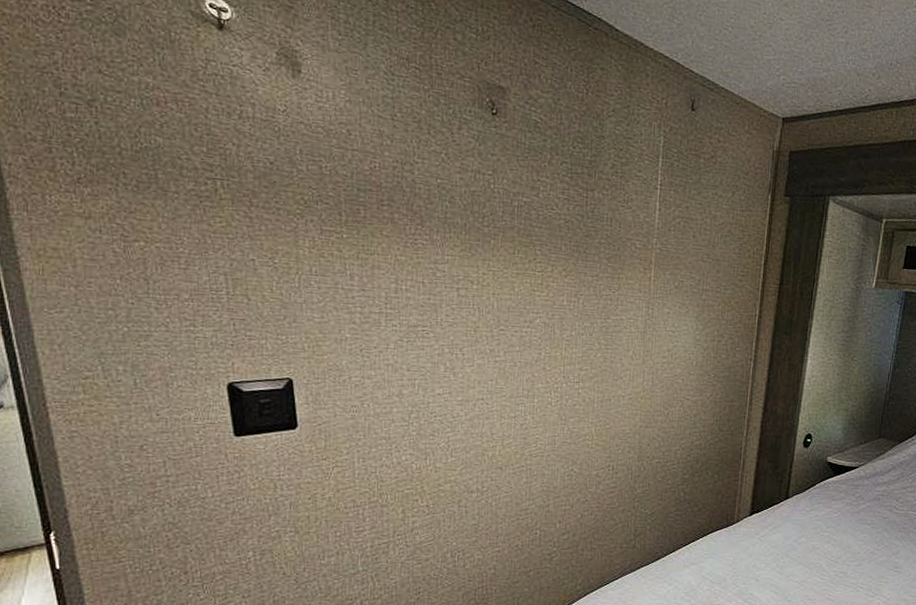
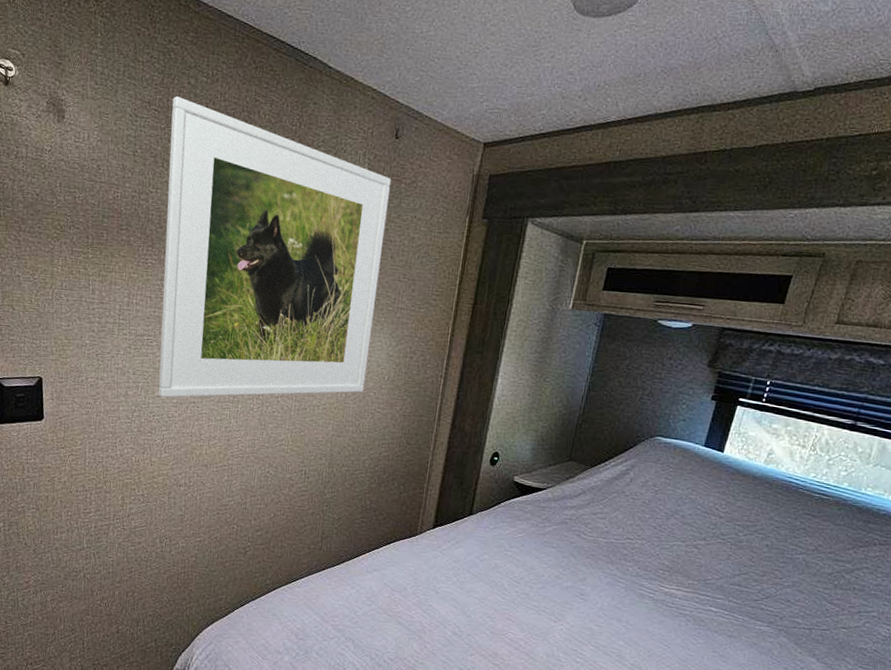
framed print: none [436,53,690,395] -> present [158,96,392,398]

